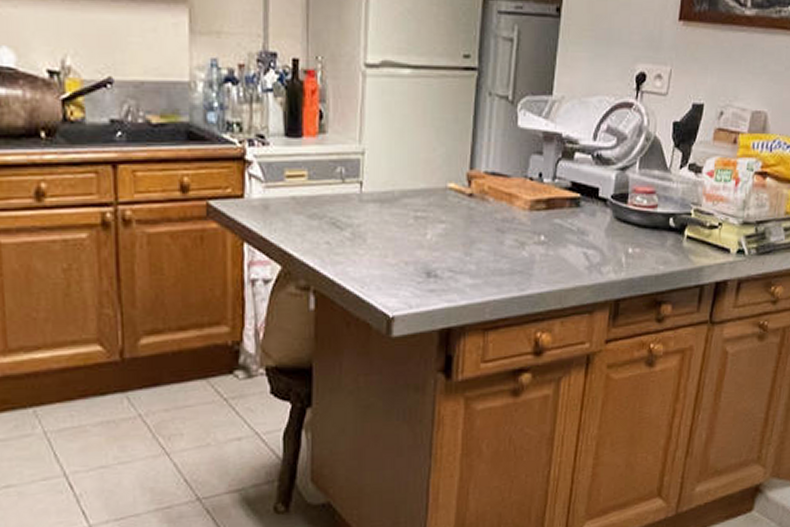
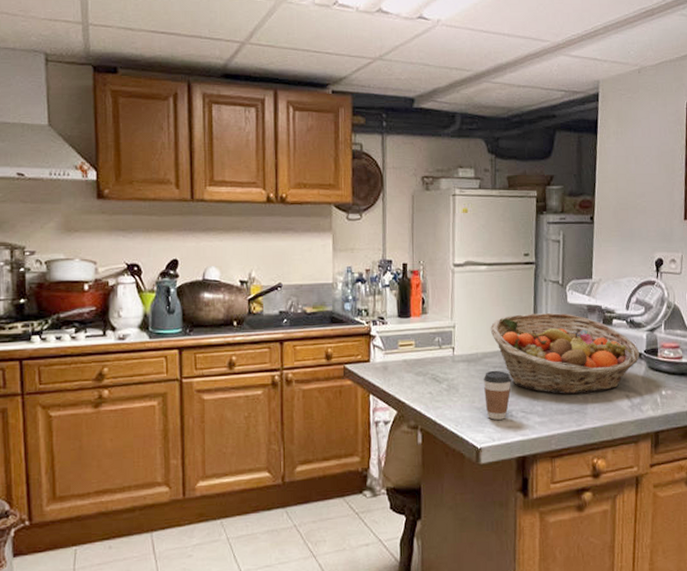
coffee cup: none [401,216,439,281] -> present [484,371,512,420]
fruit basket: none [412,138,606,249] -> present [490,312,640,394]

